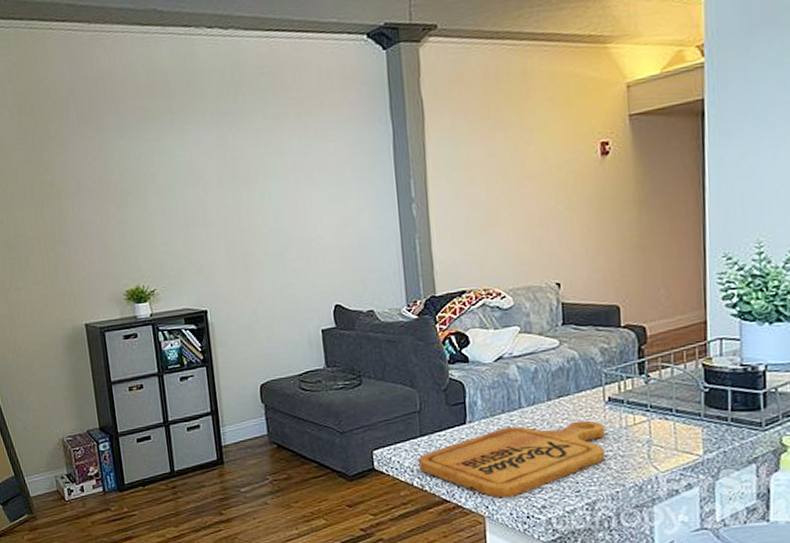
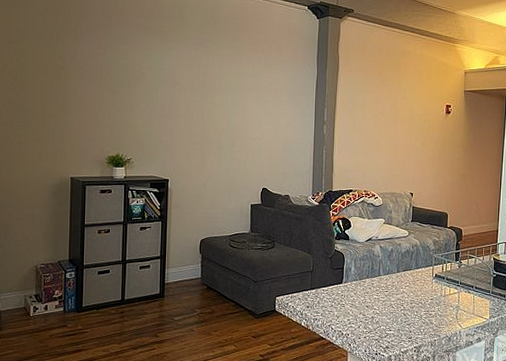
cutting board: present [418,420,606,498] -> none [306,288,431,339]

